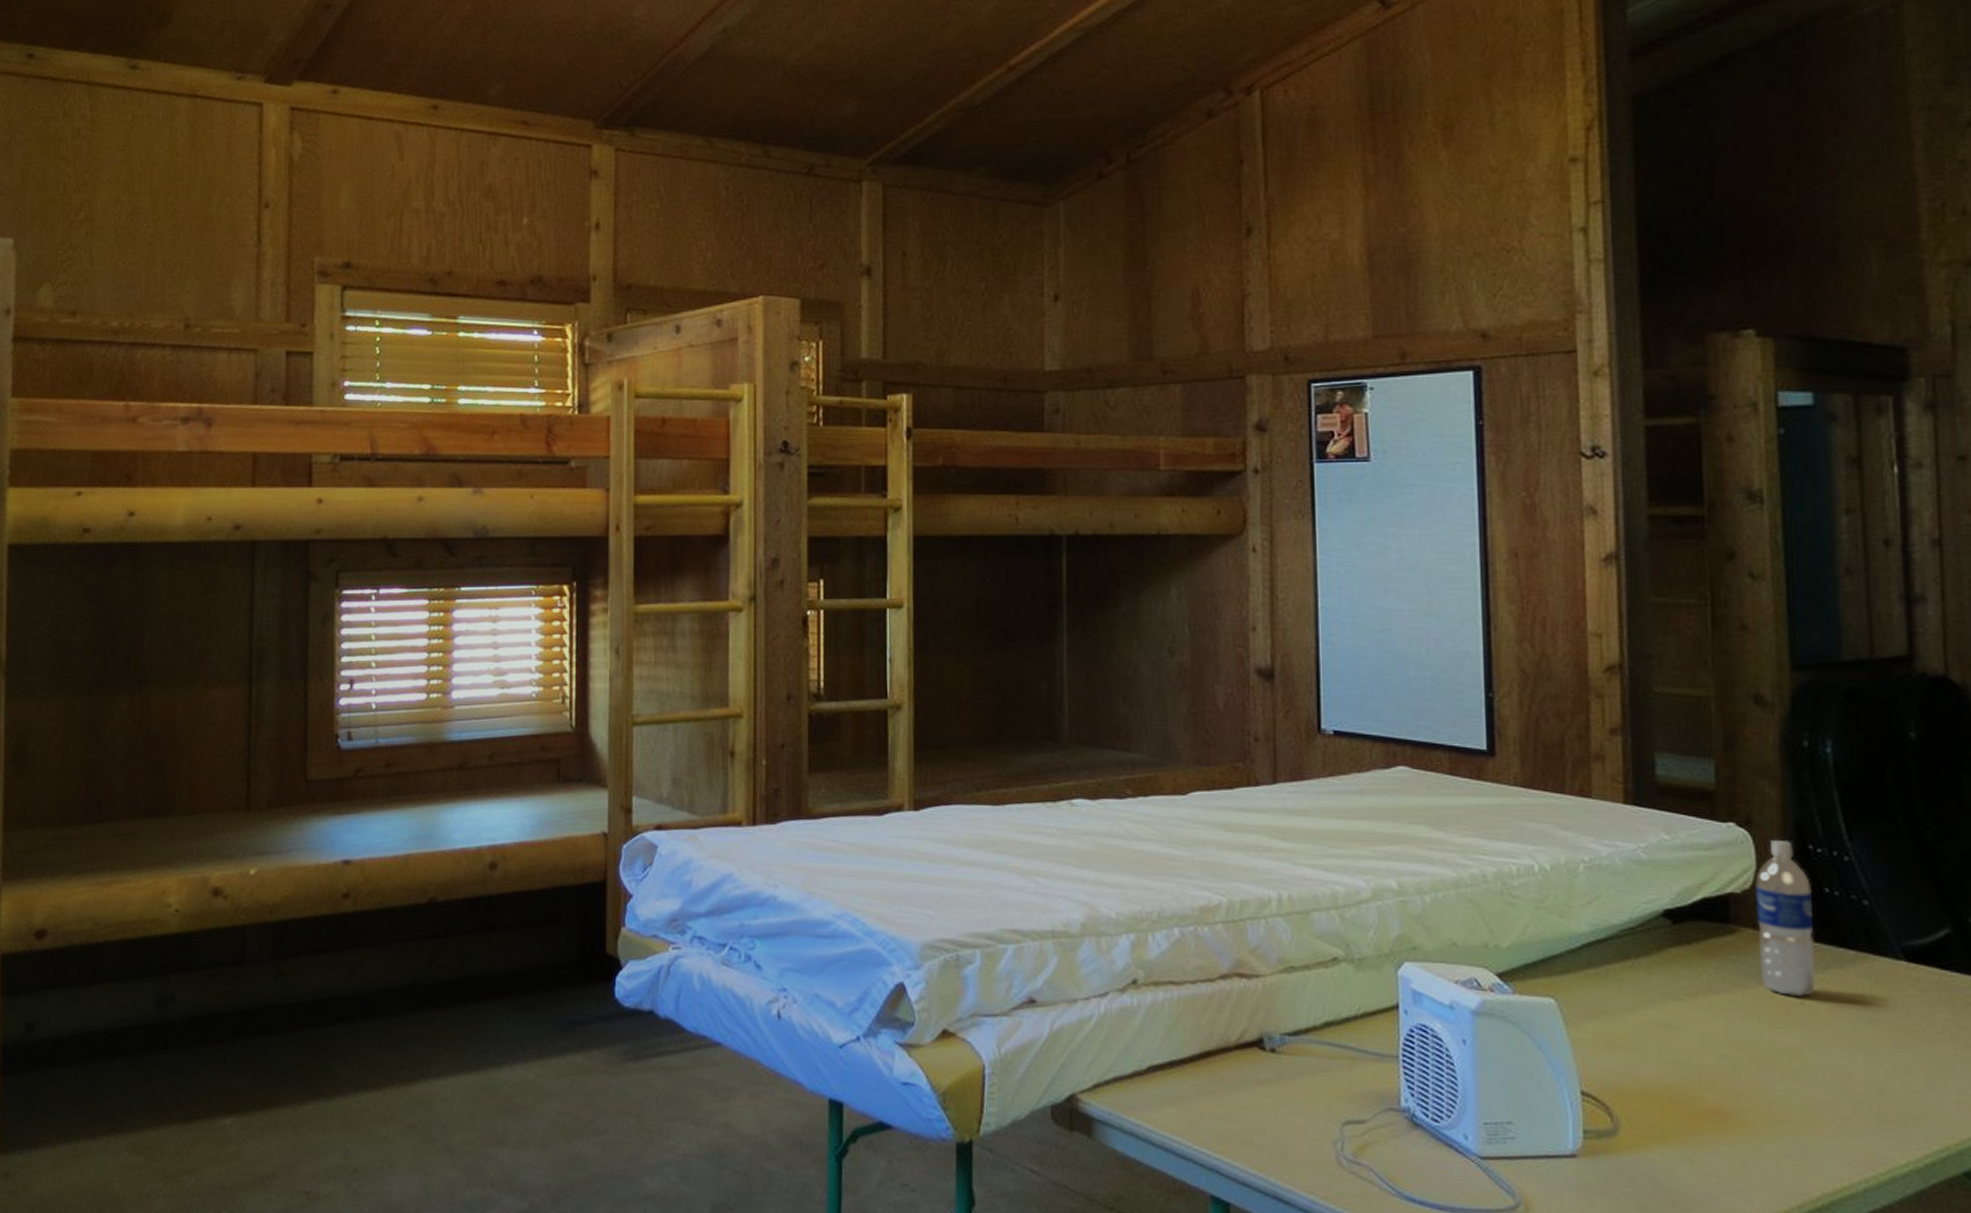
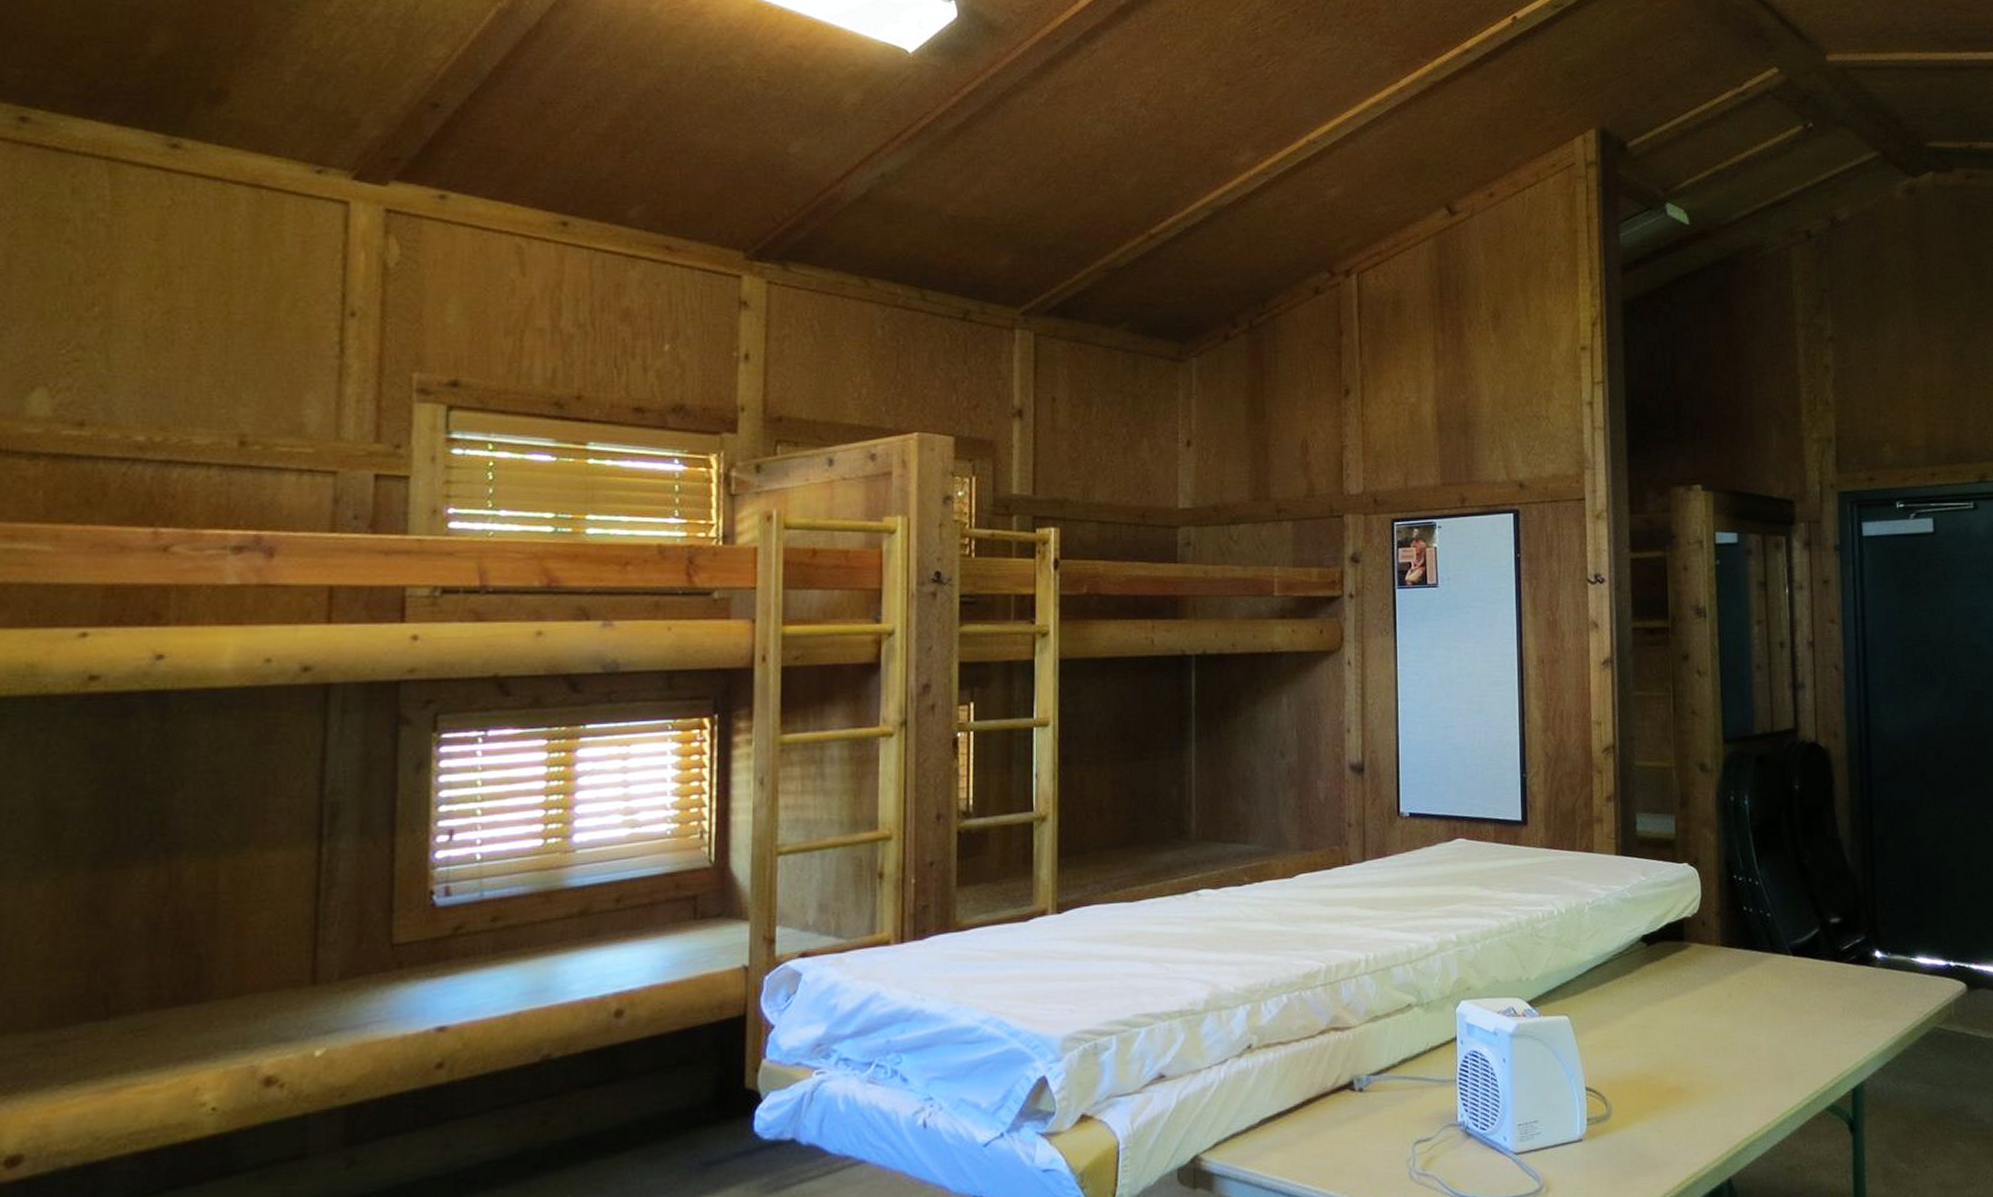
water bottle: present [1754,840,1815,998] -> none [1700,873,1738,993]

